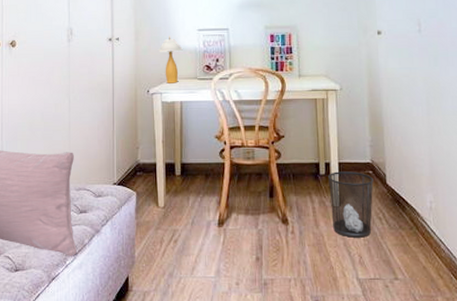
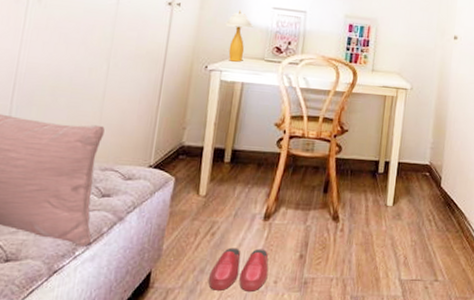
slippers: none [178,253,230,293] -> present [208,247,269,291]
waste bin: present [328,171,374,238] -> none [383,171,429,239]

